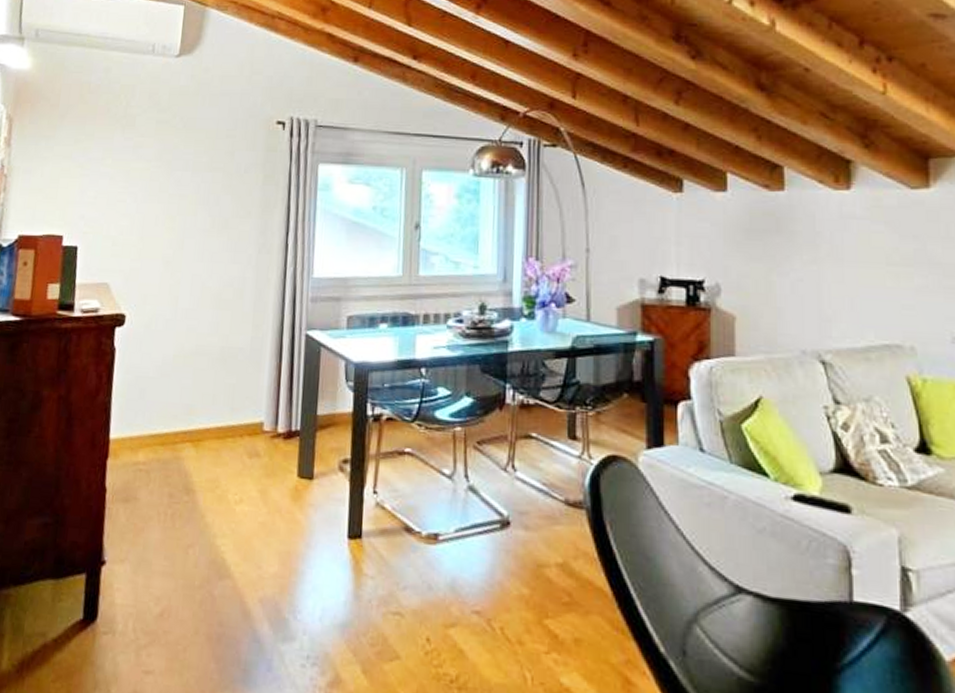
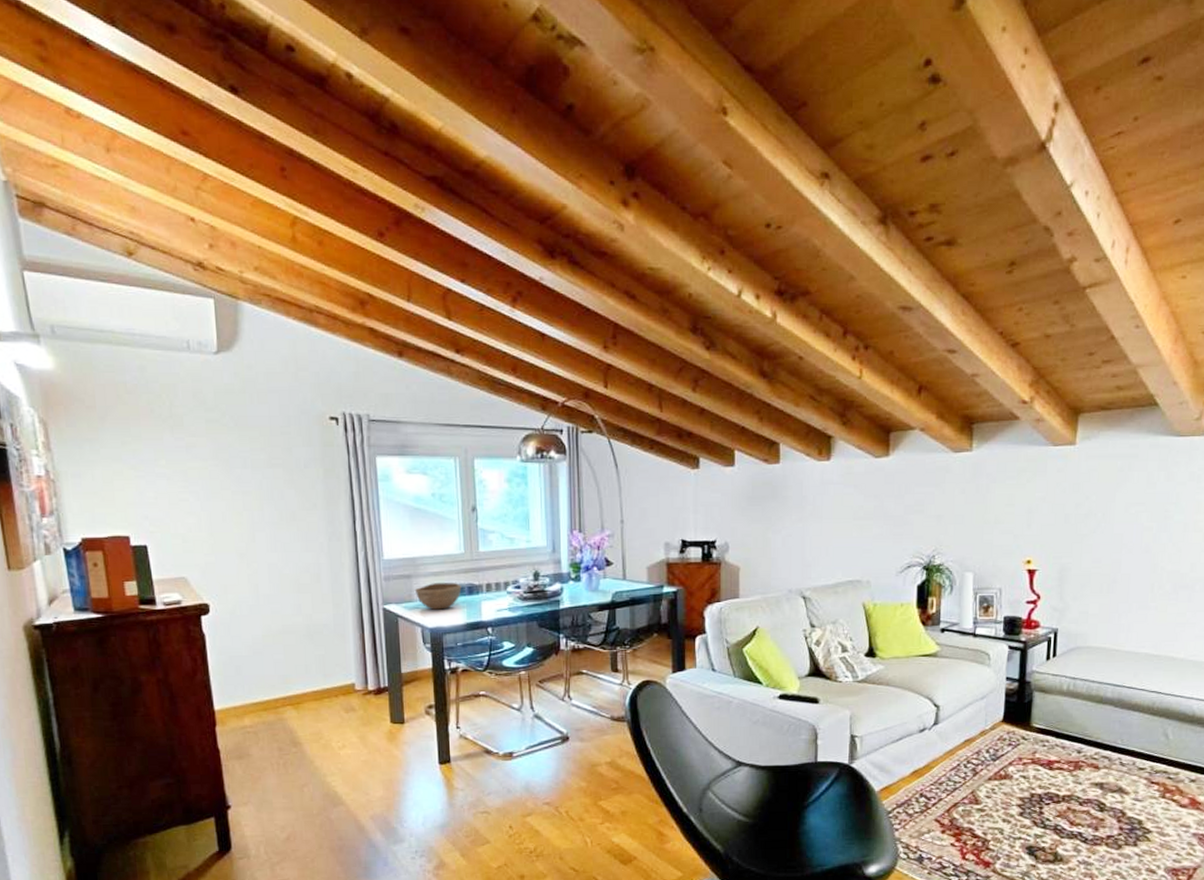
bowl: none [342,309,396,342] -> present [414,583,462,610]

